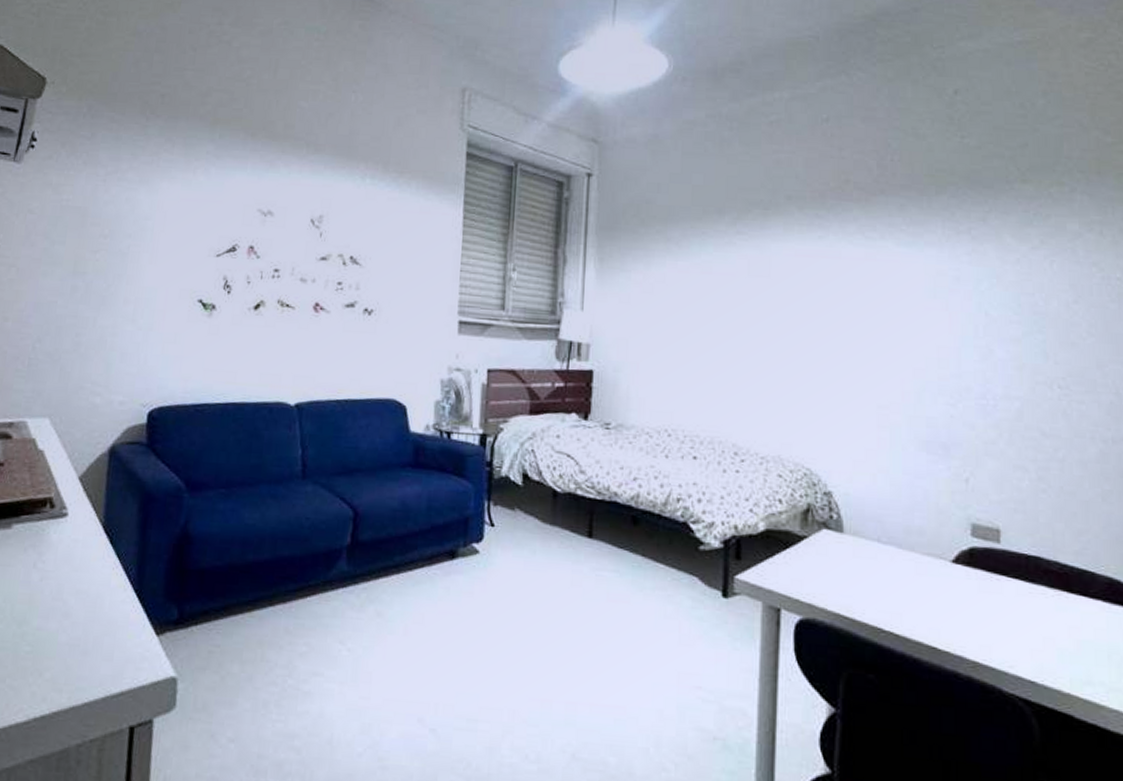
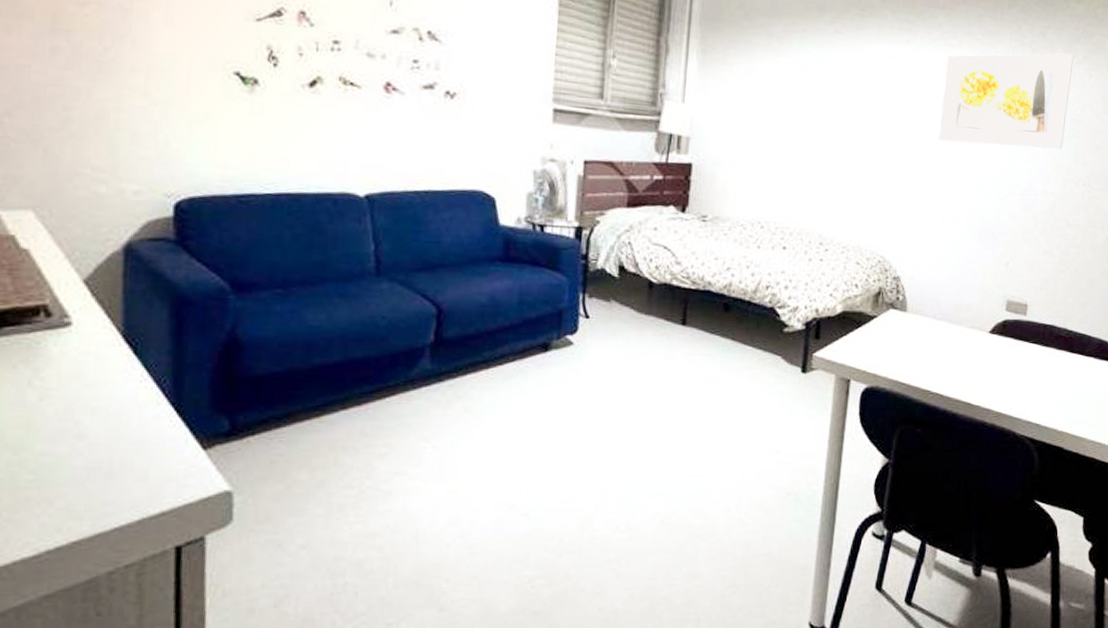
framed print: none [865,239,1027,346] -> present [938,53,1074,149]

